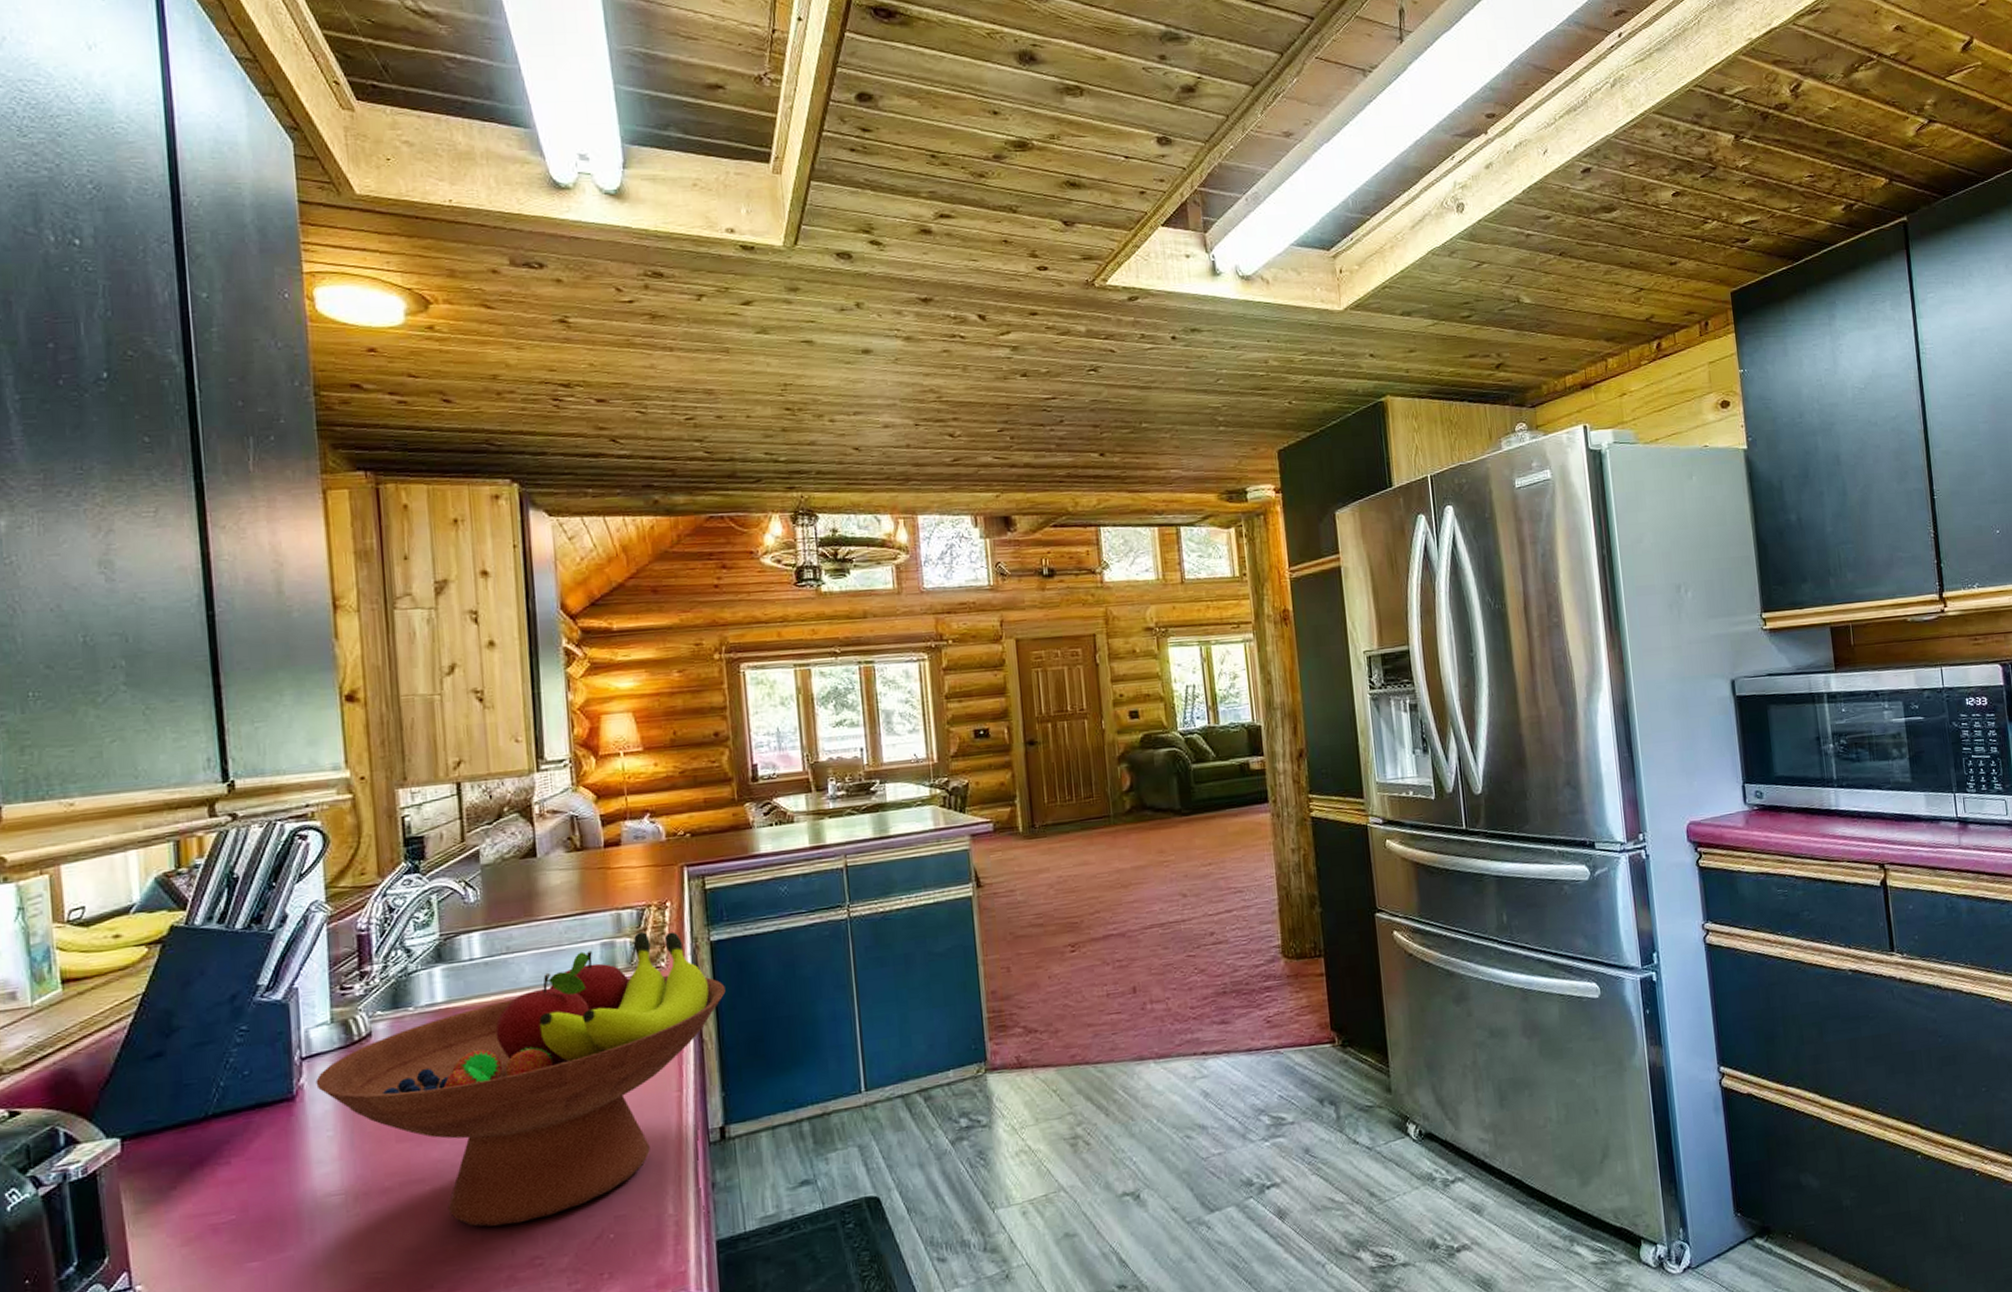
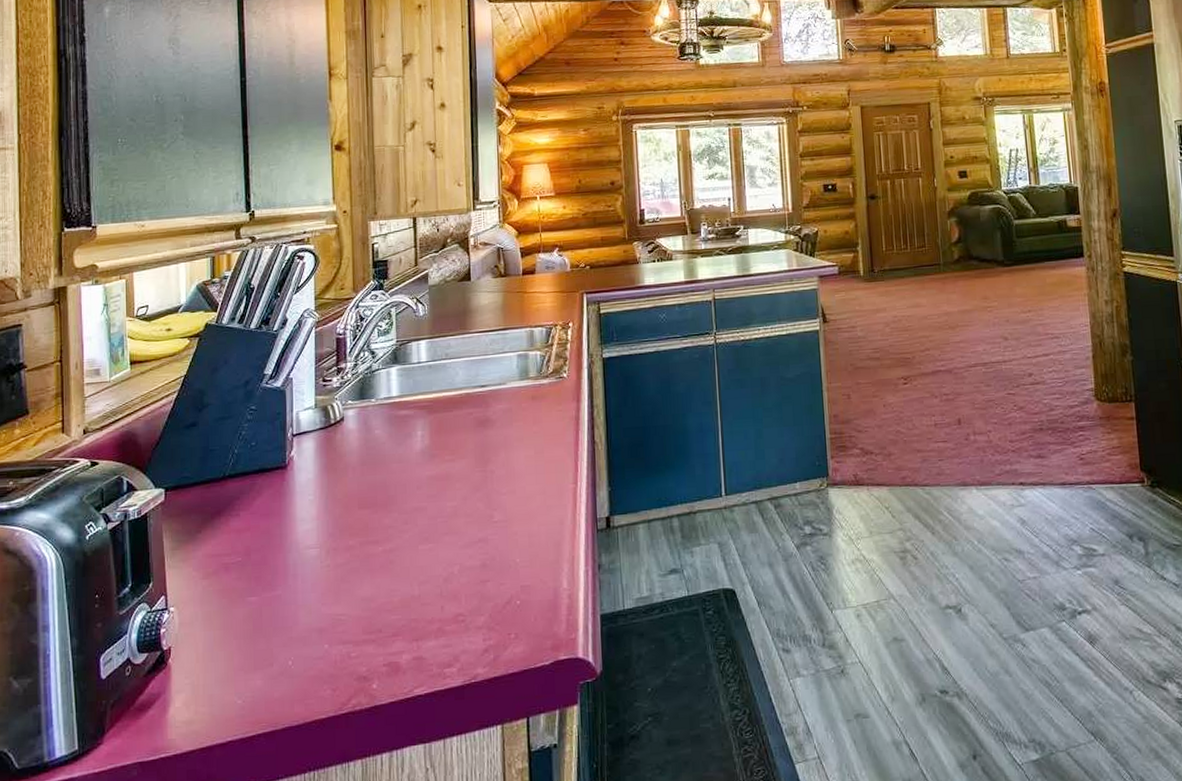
fruit bowl: present [316,931,726,1228] -> none [302,347,614,586]

